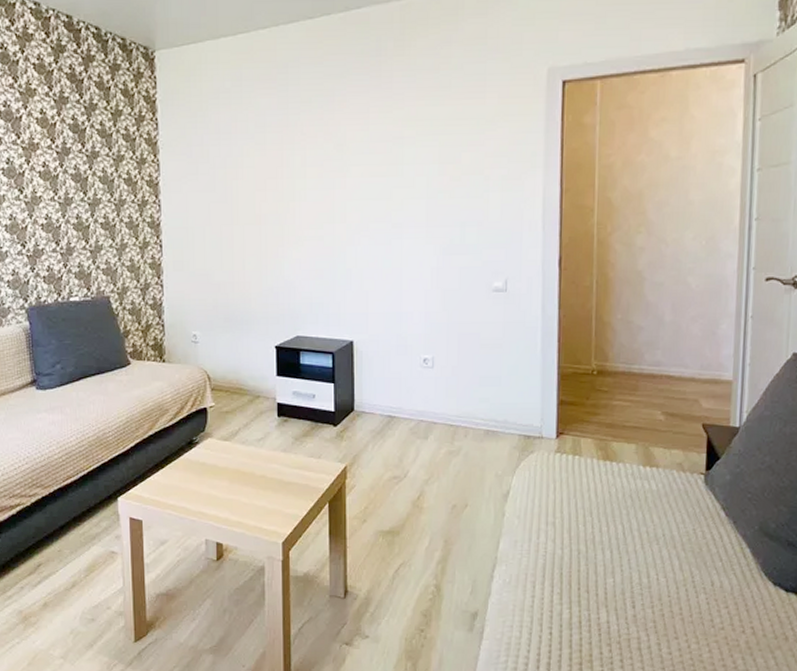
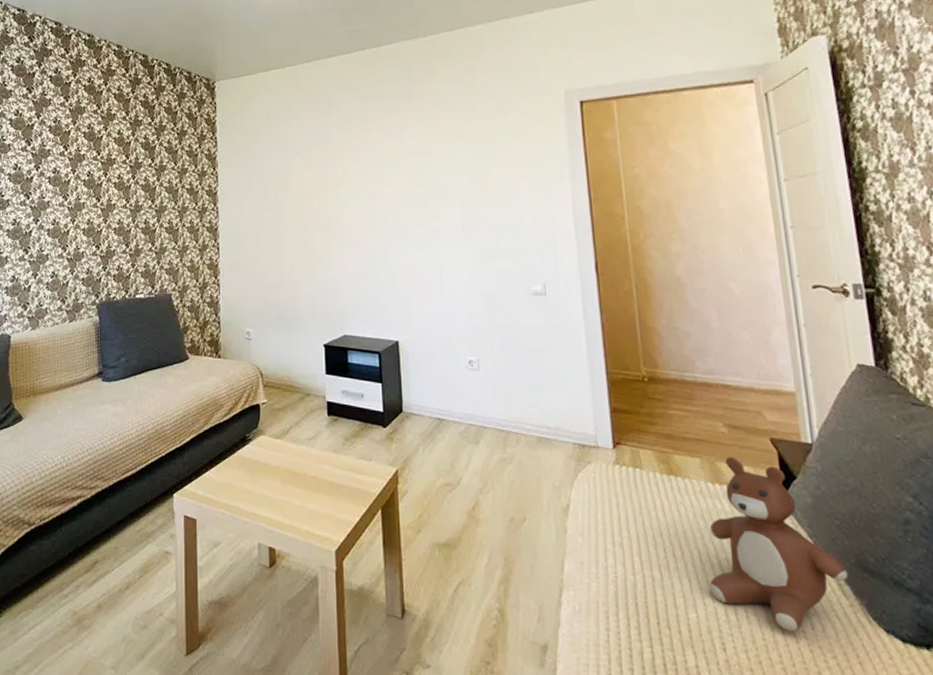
teddy bear: none [628,442,751,588] -> present [709,457,848,631]

